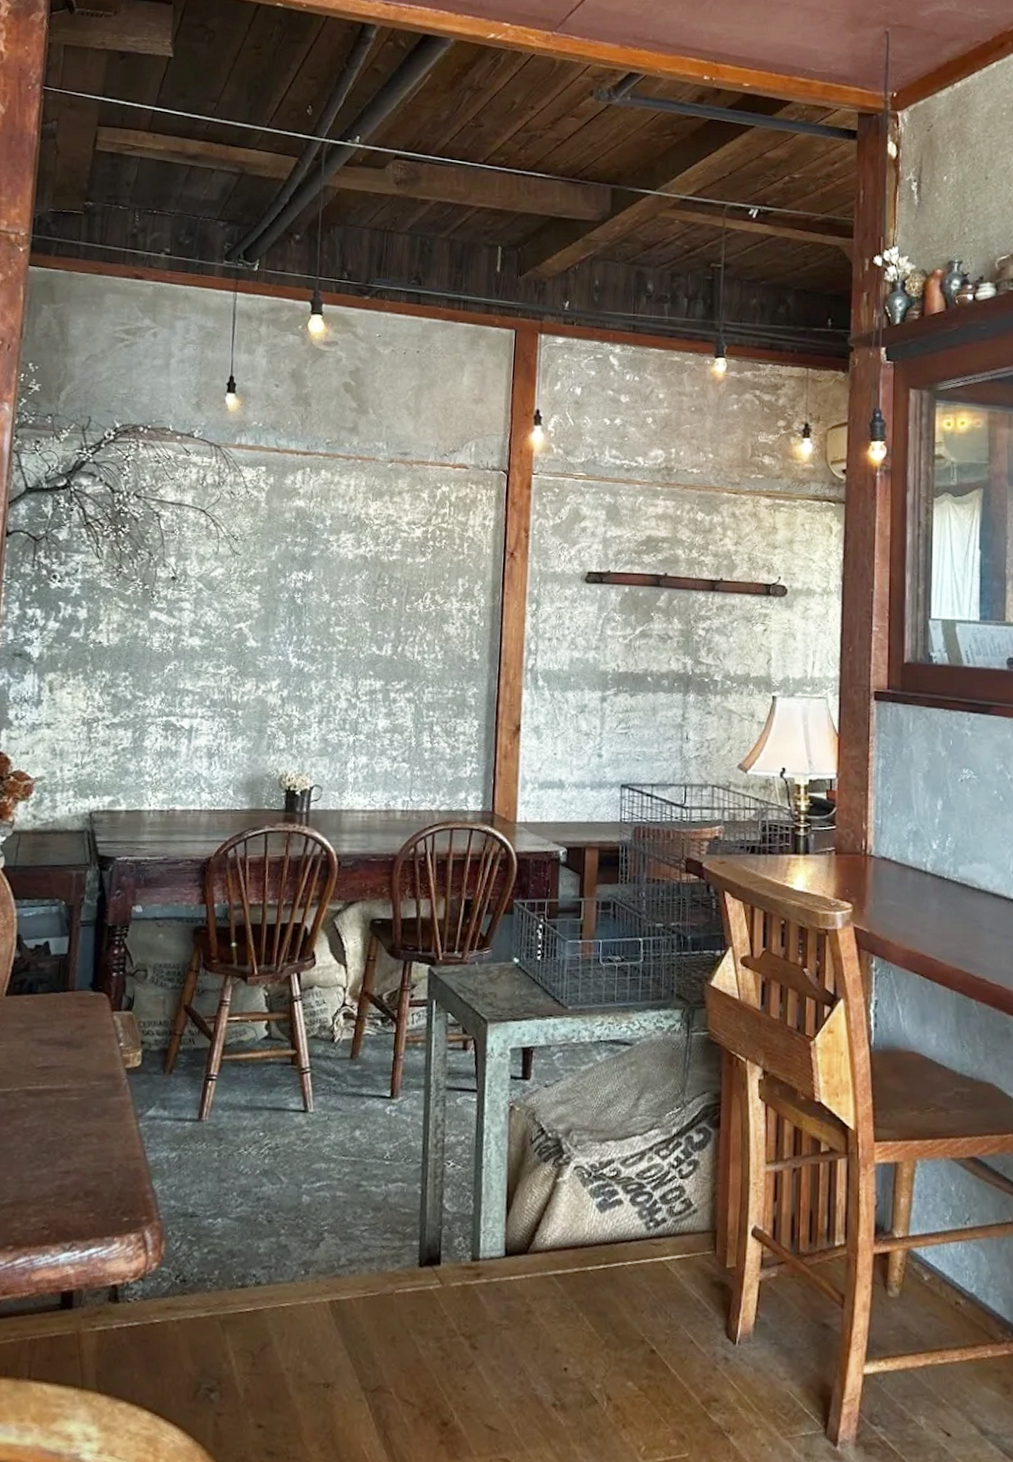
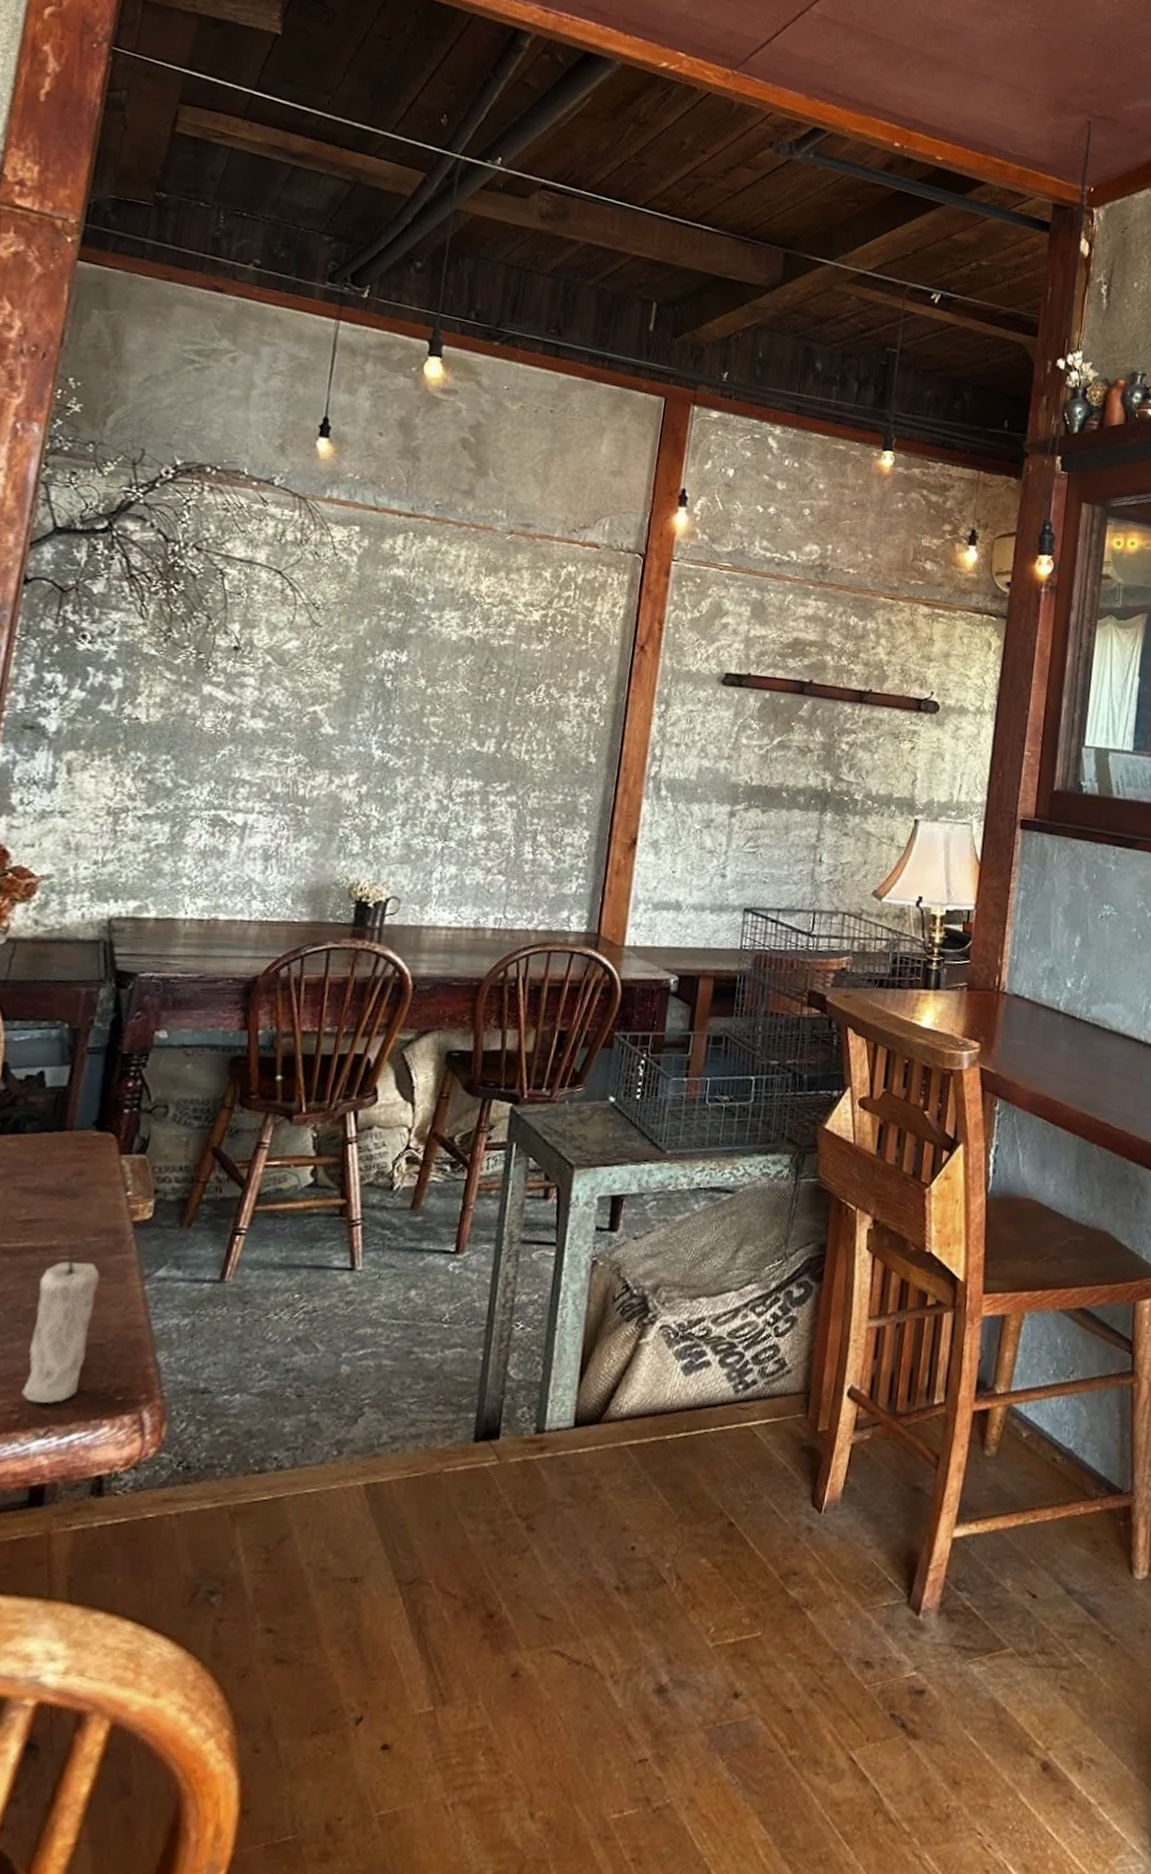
candle: none [50,1085,104,1222] -> present [22,1241,101,1404]

